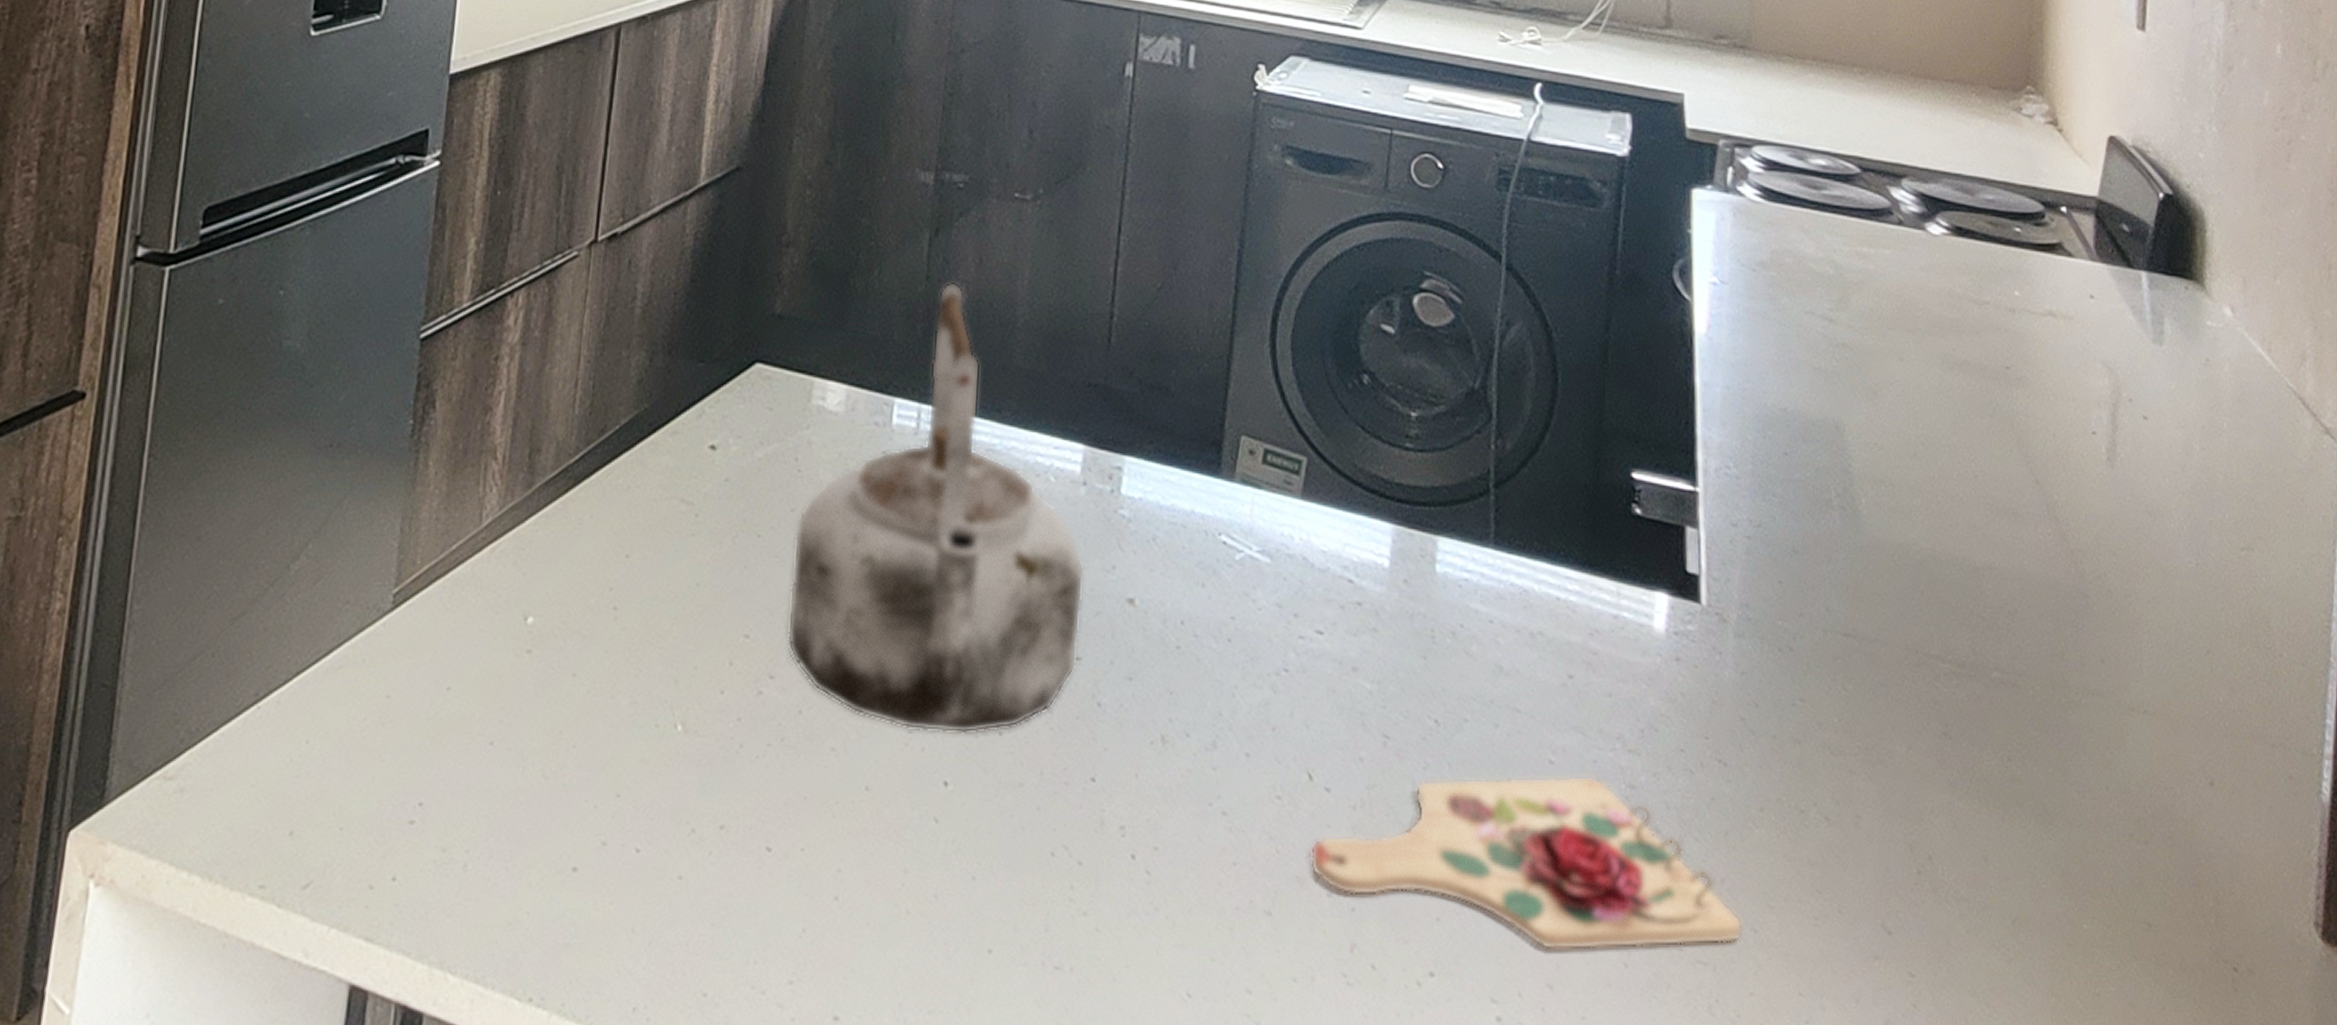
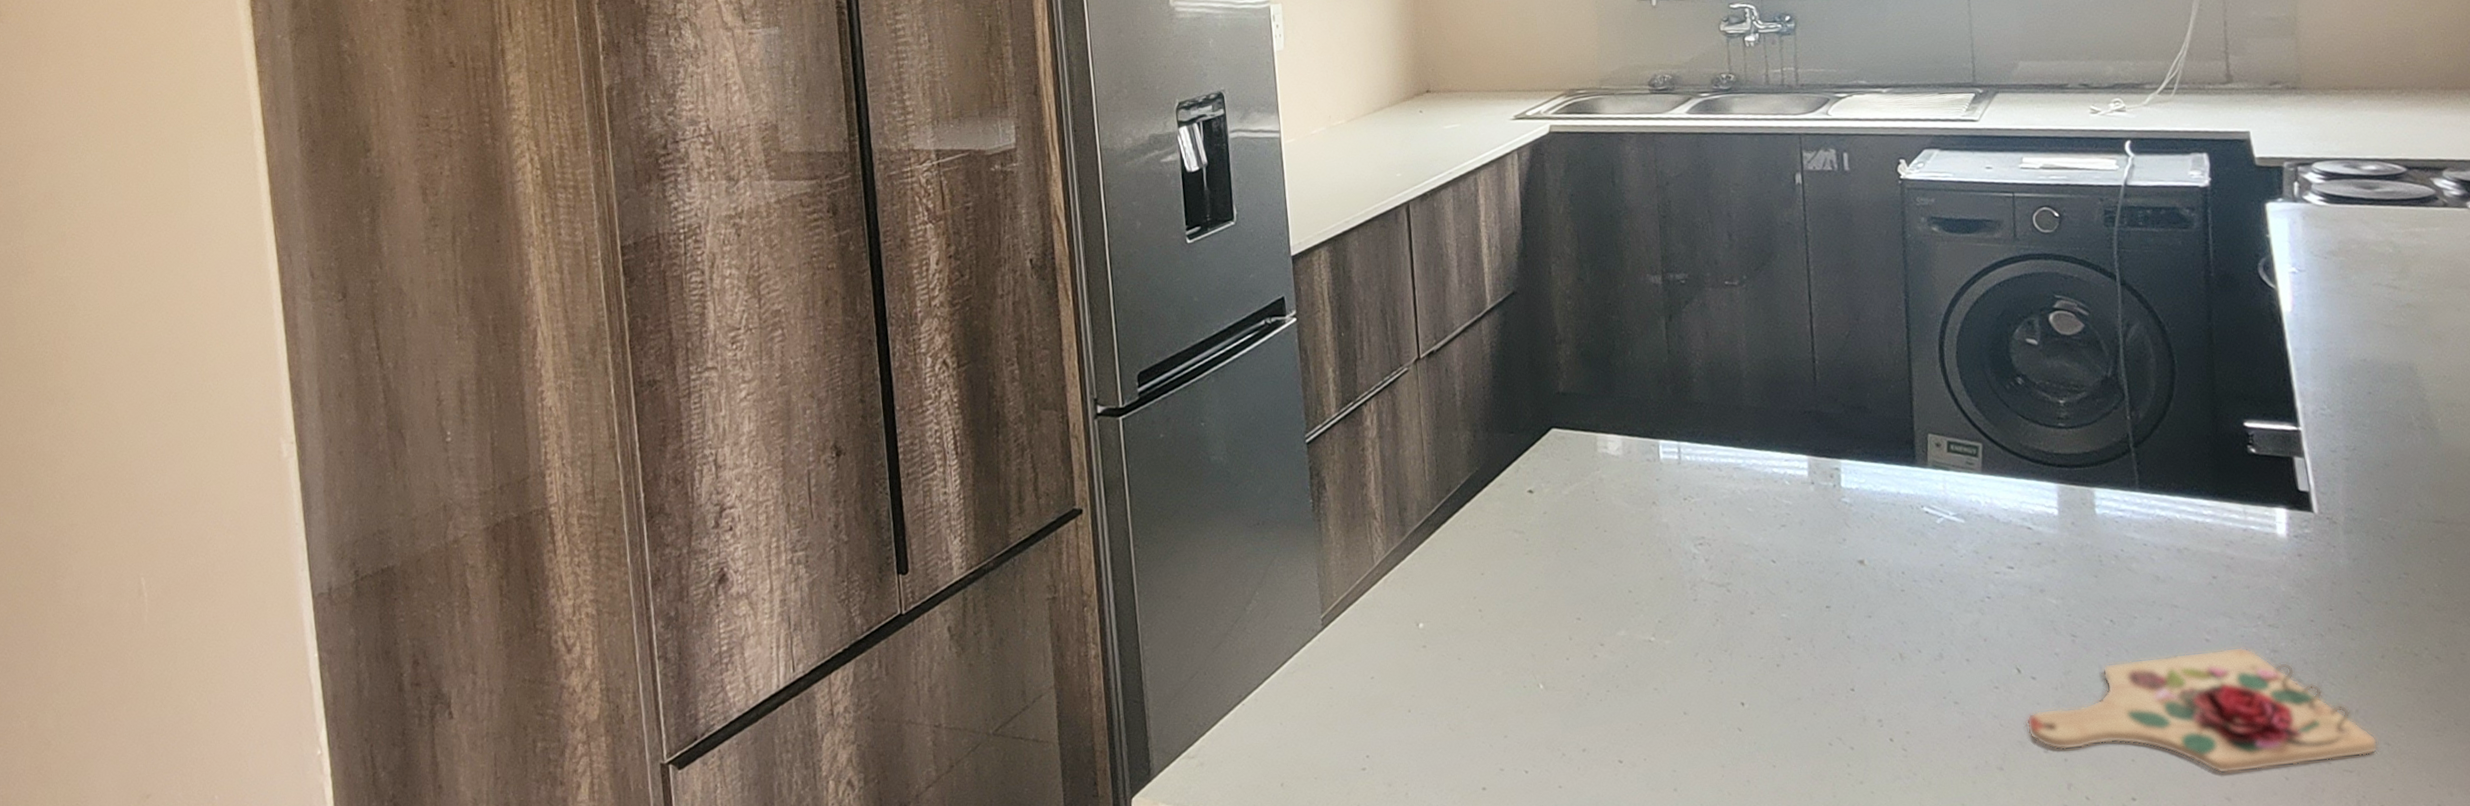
kettle: present [786,283,1084,734] -> none [1601,352,1827,670]

